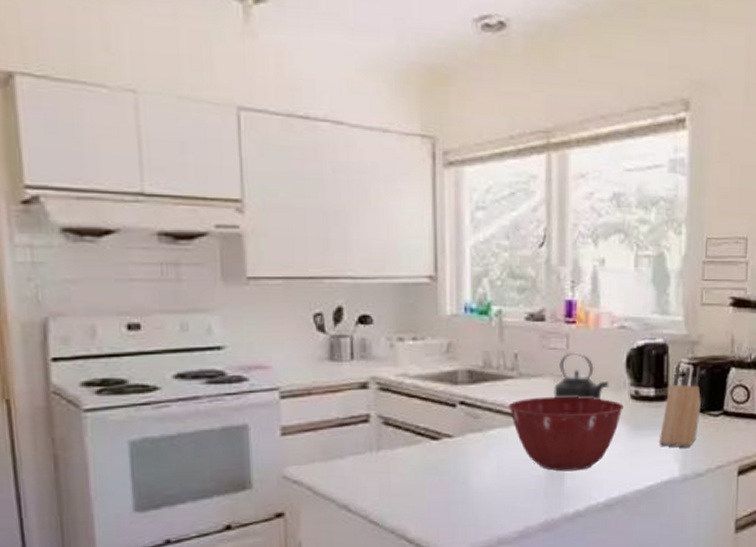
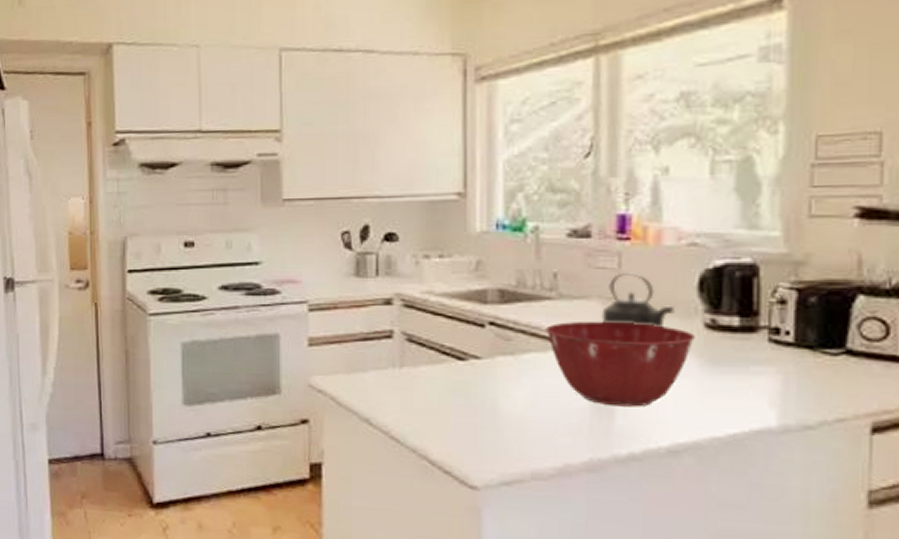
knife block: present [659,366,702,447] -> none [746,291,810,392]

